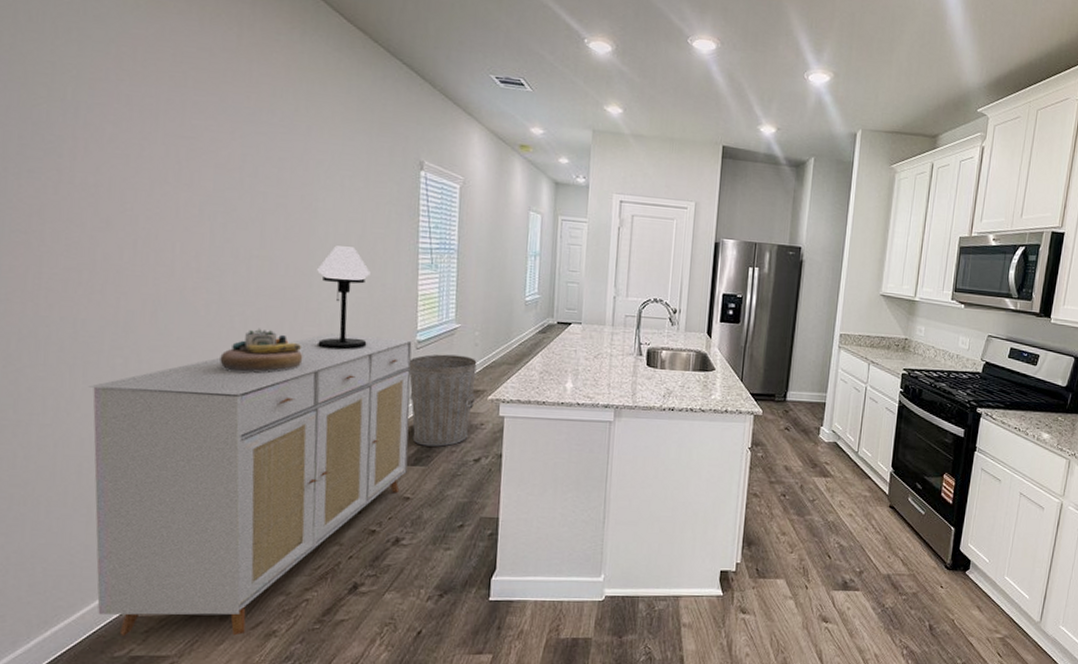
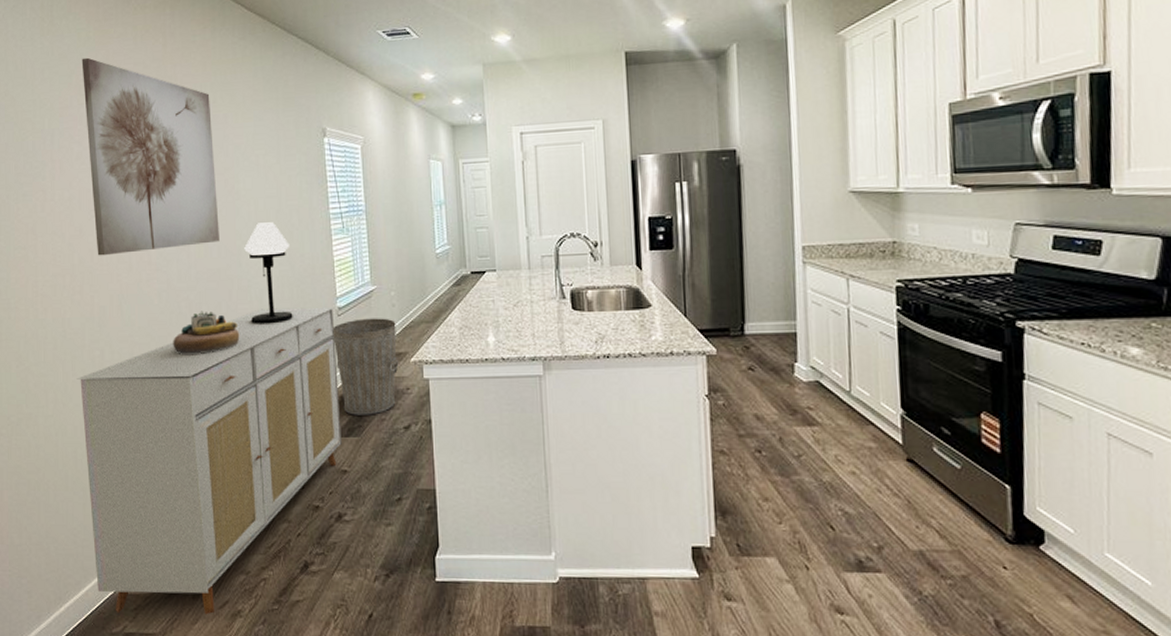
wall art: none [125,27,292,259] -> present [81,57,220,256]

